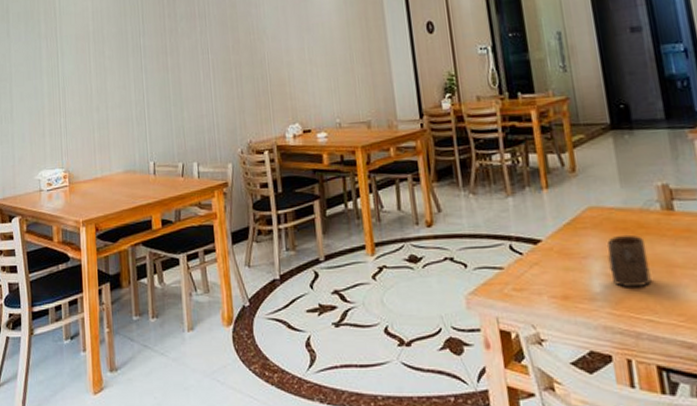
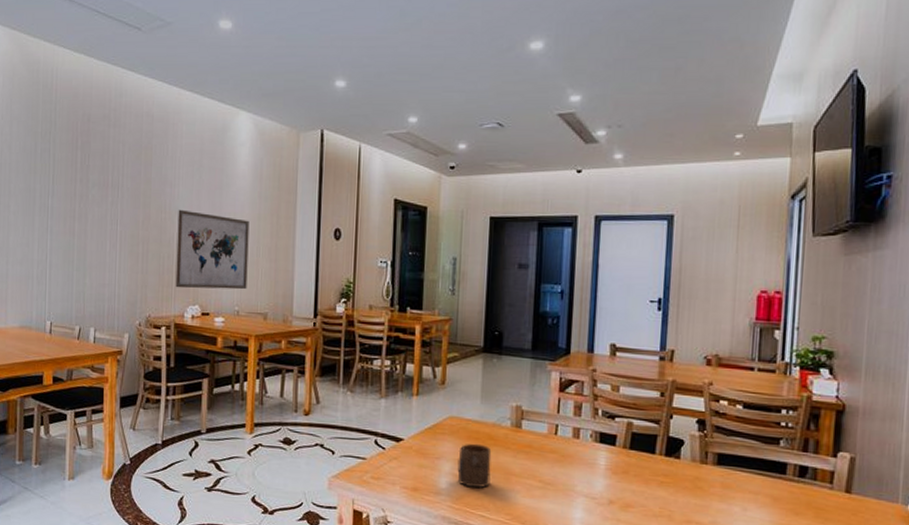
wall art: none [266,27,346,109] -> present [175,209,250,290]

